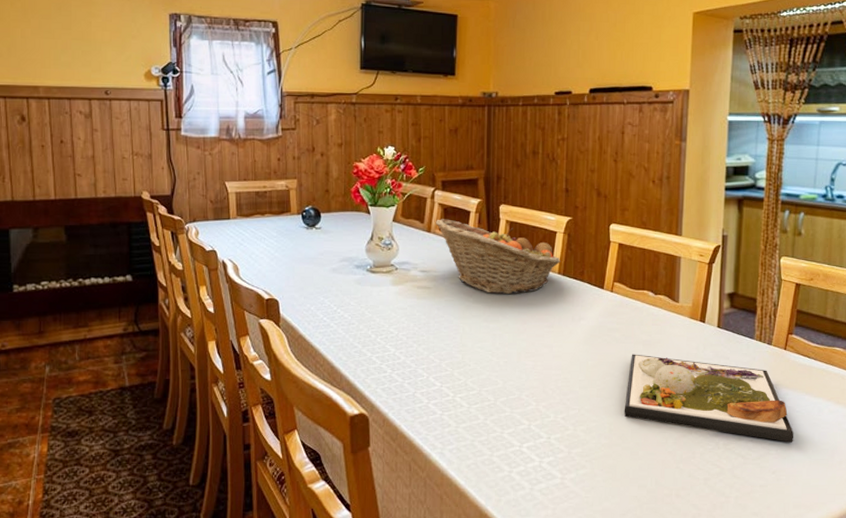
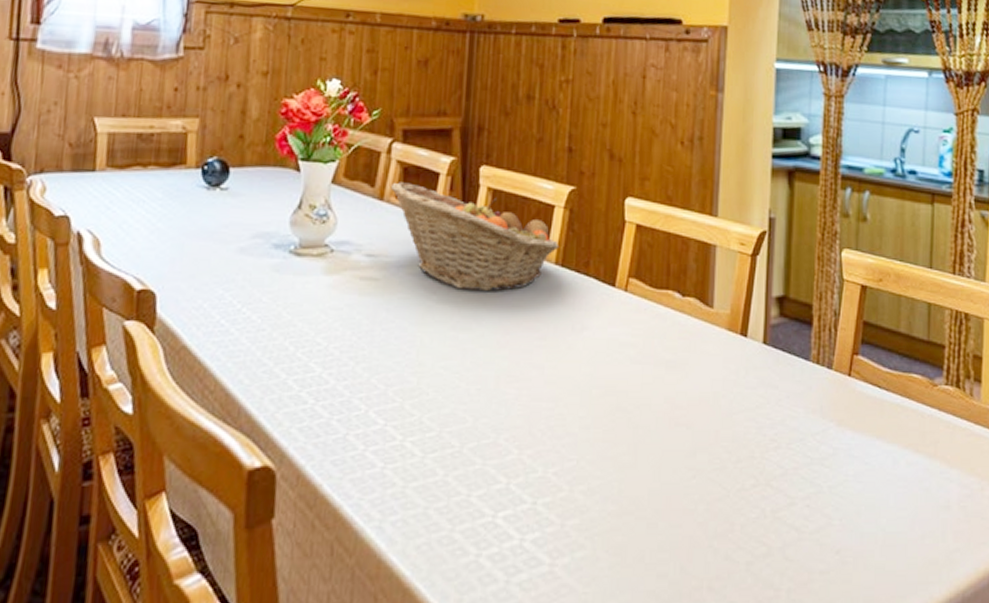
dinner plate: present [624,354,794,443] -> none [639,379,863,508]

